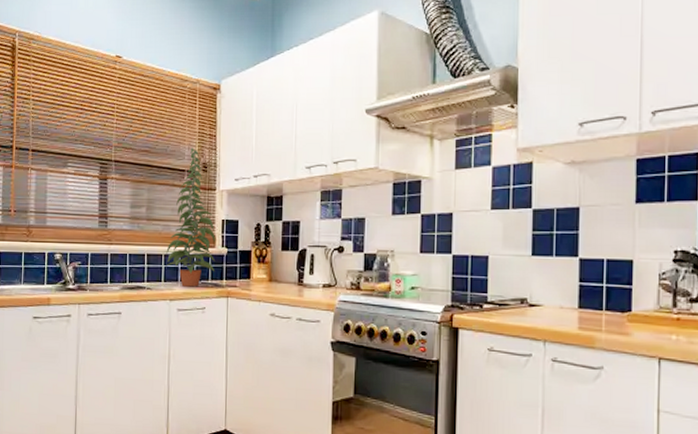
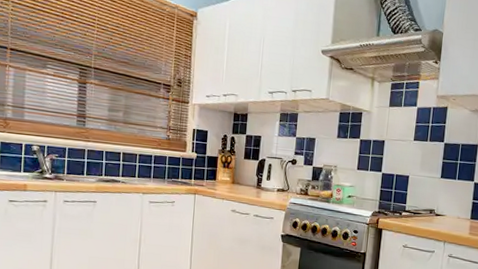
plant: present [166,147,216,287] -> none [140,64,186,184]

